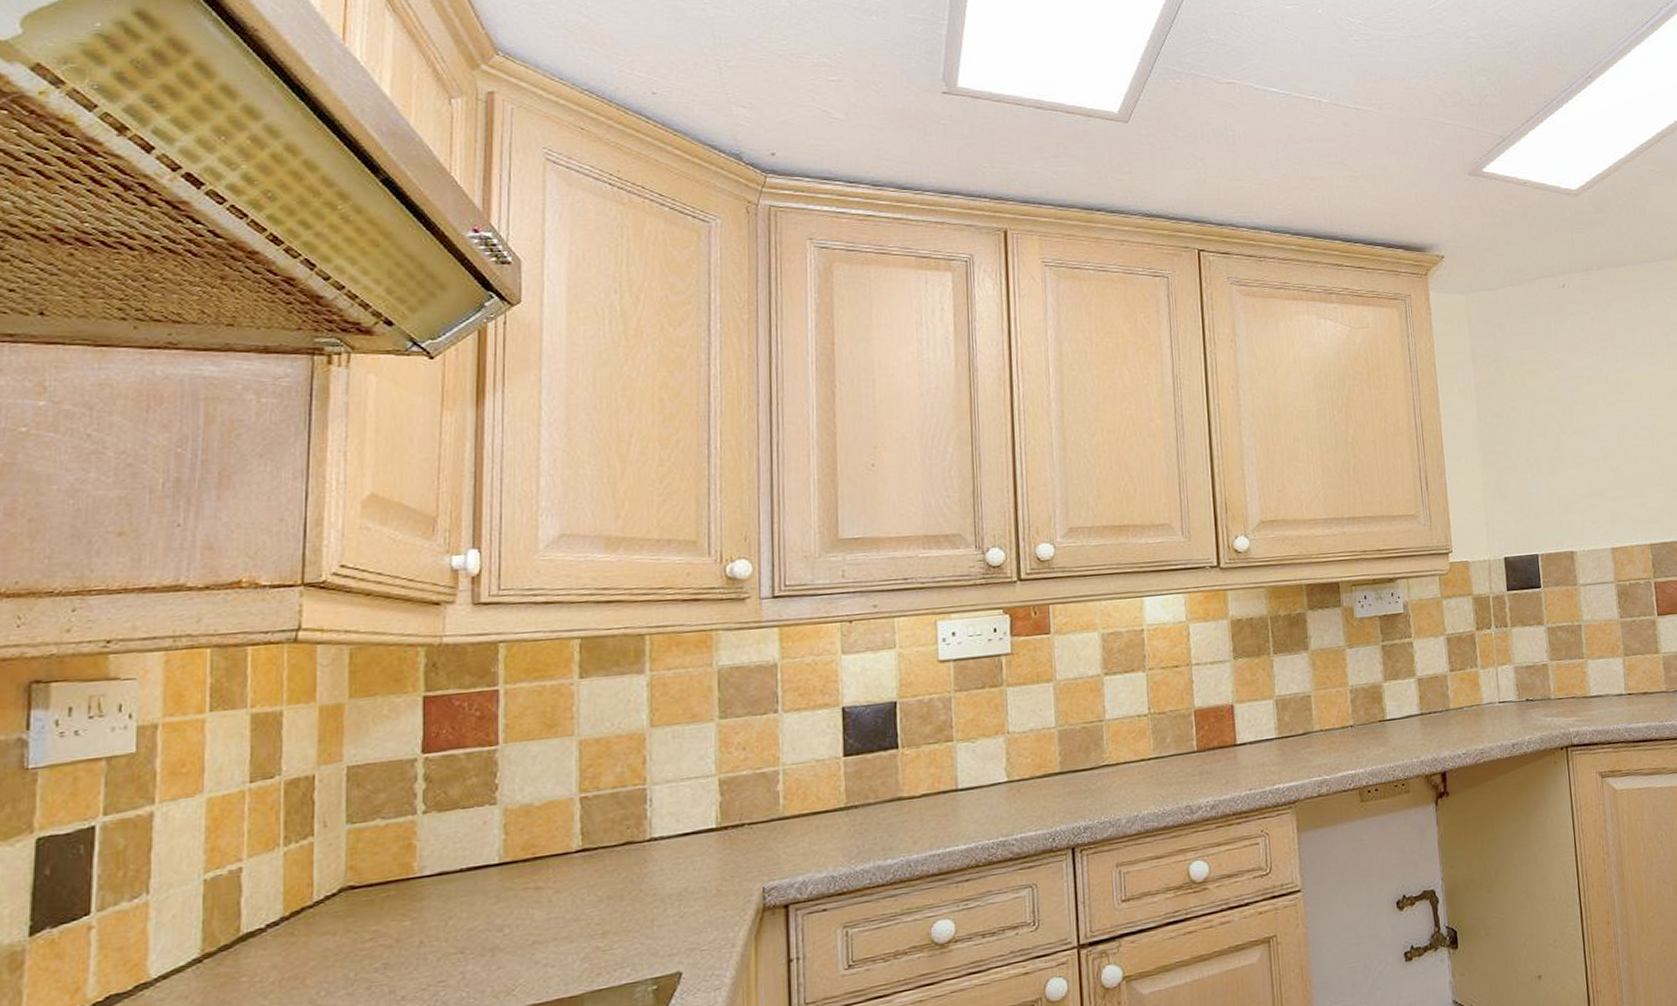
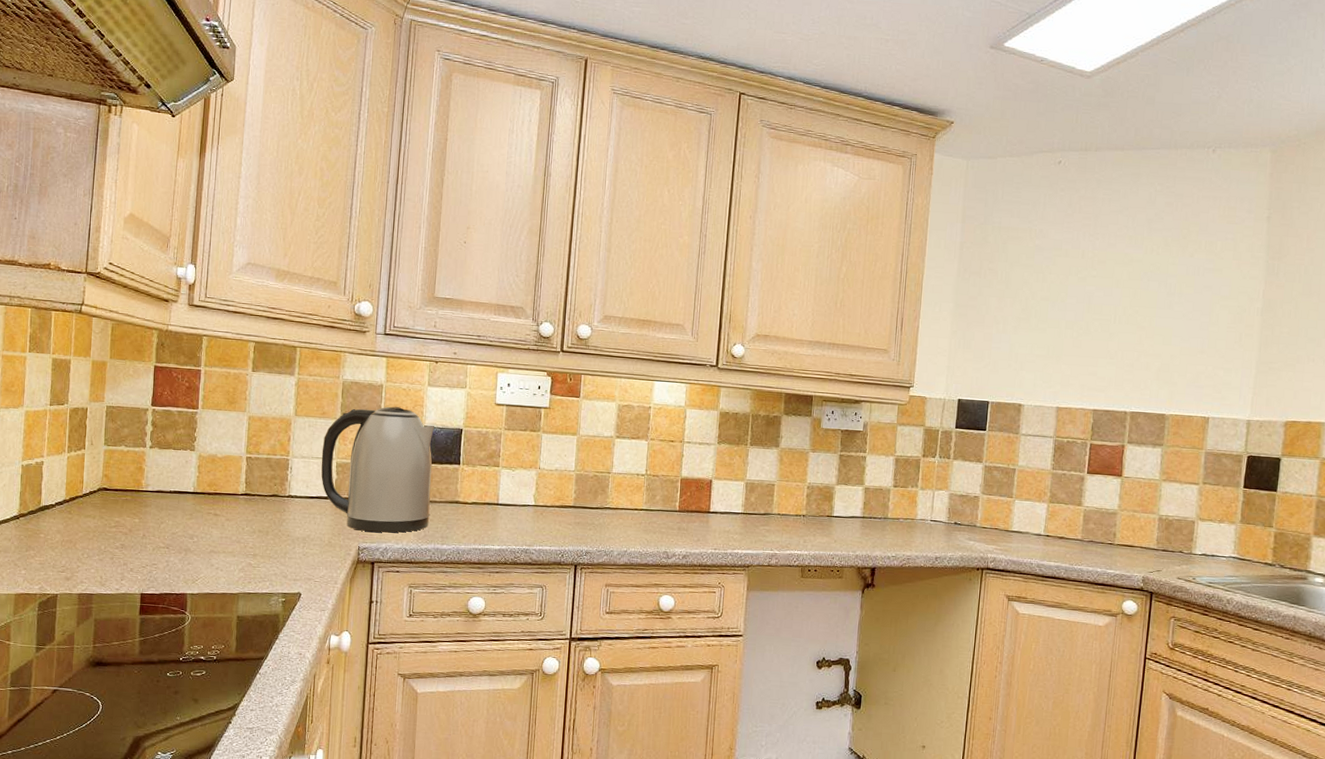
kettle: none [695,688,864,866] -> present [321,406,435,533]

